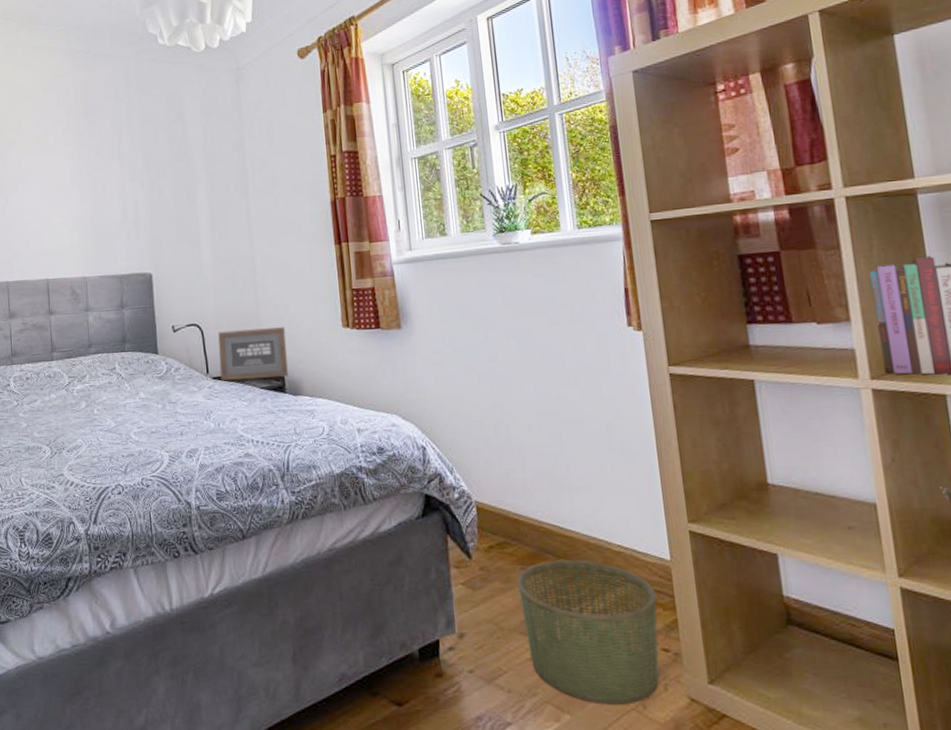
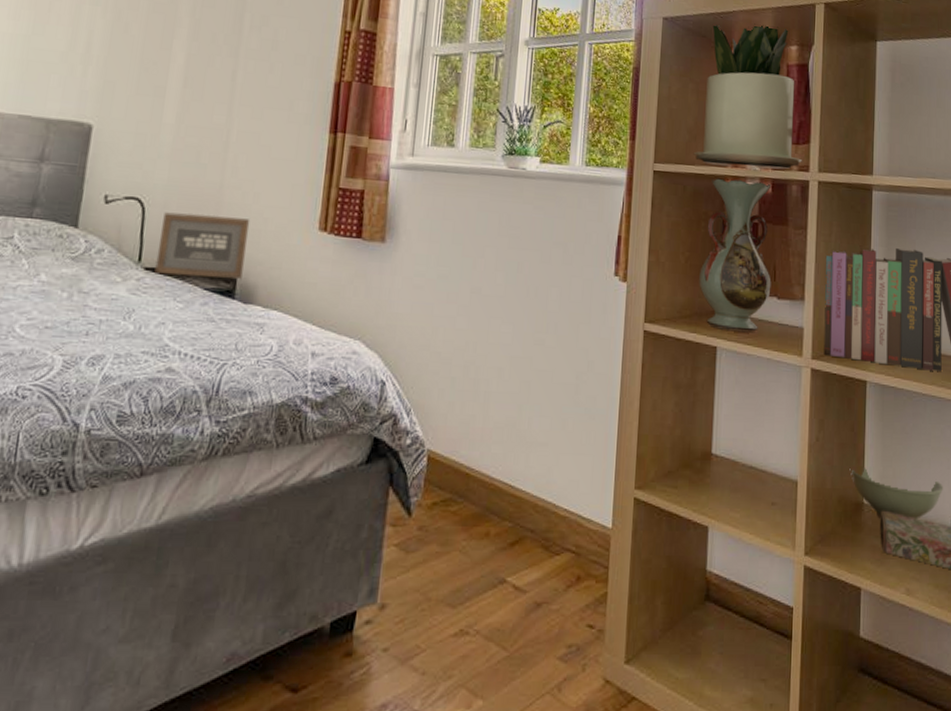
basket: present [516,560,659,705] -> none [453,522,594,688]
planter: none [689,47,821,204] -> present [693,24,802,170]
decorative vase: none [717,209,809,364] -> present [698,178,773,333]

